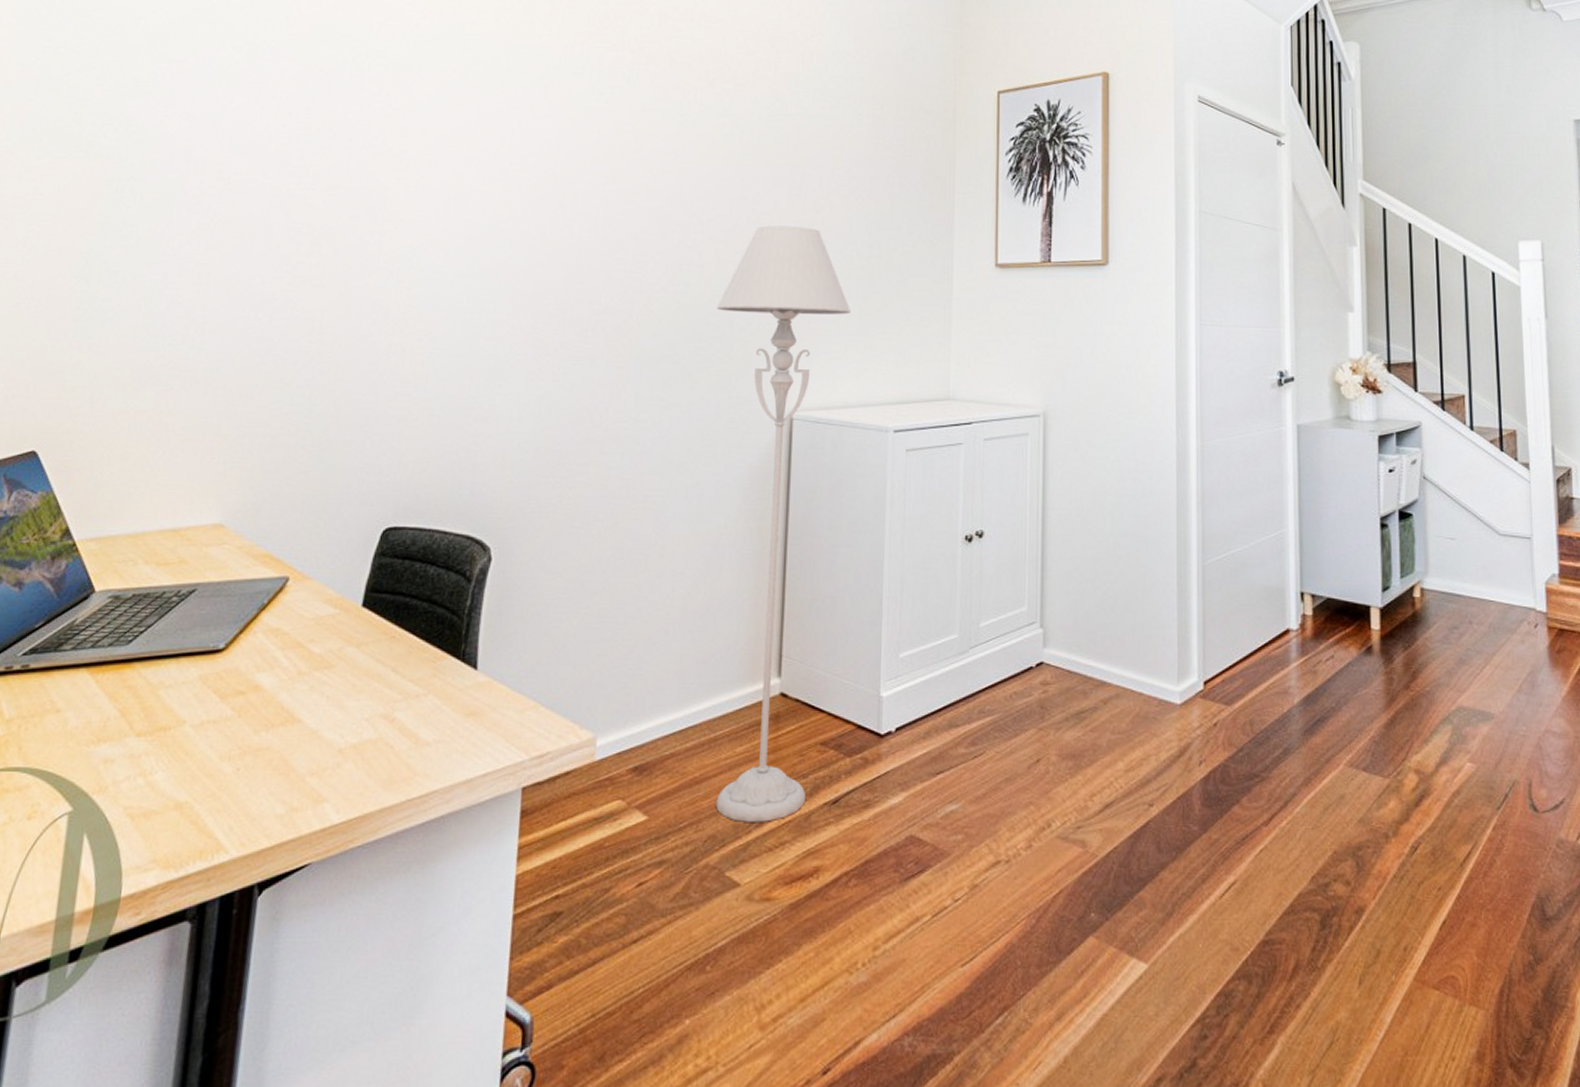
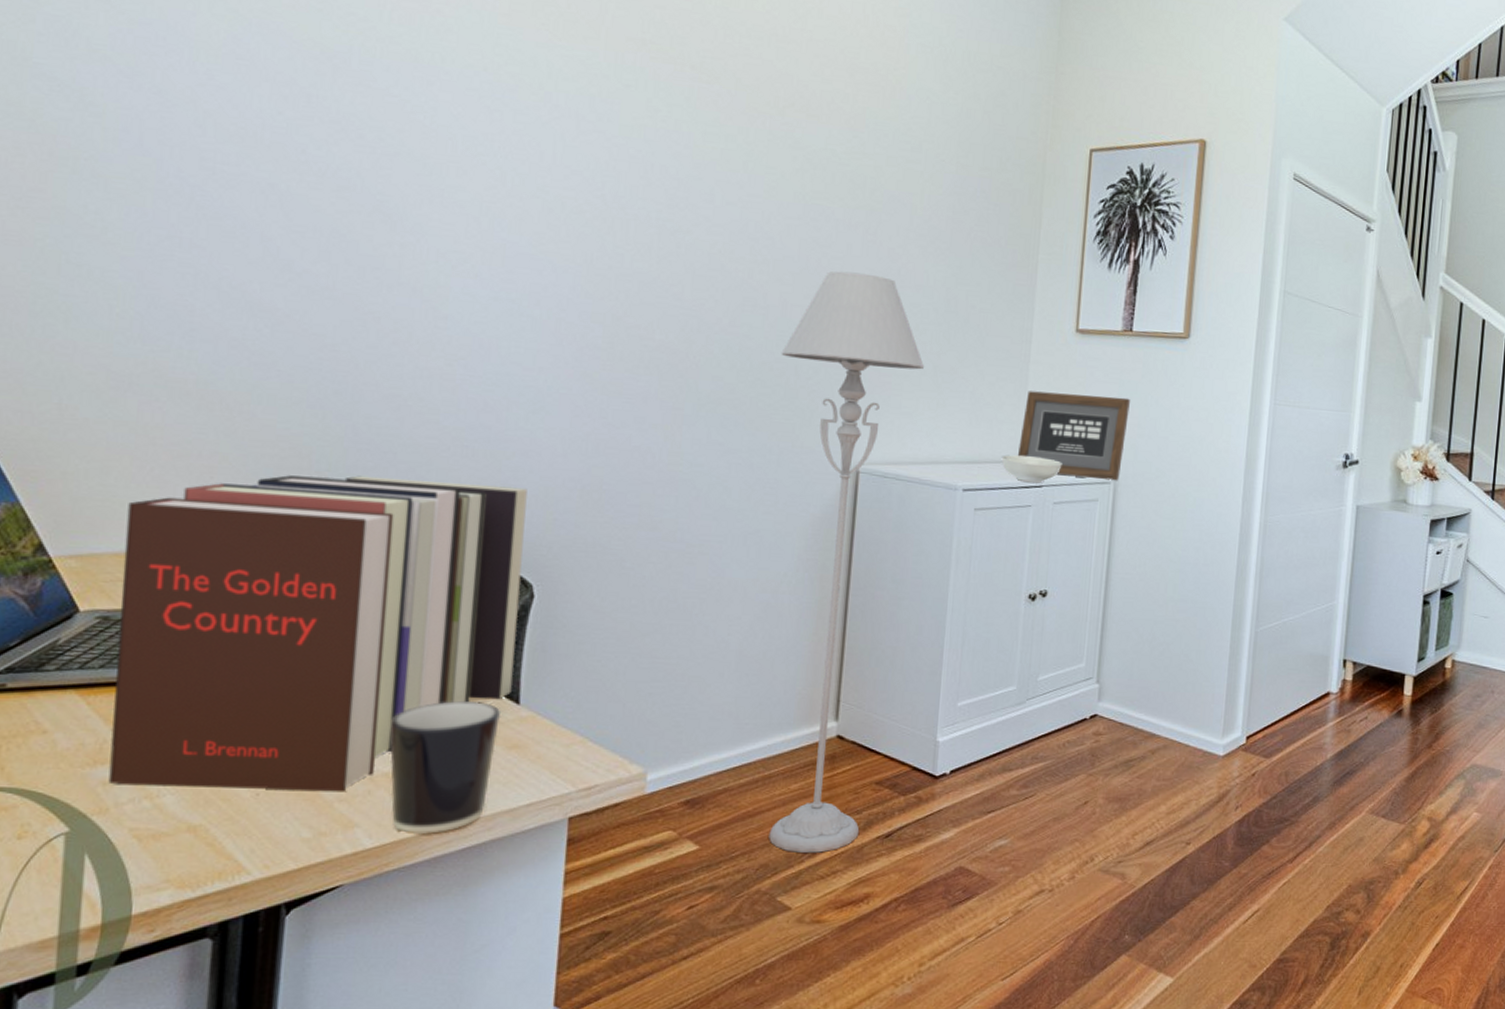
books: none [109,449,487,764] -> present [108,475,527,791]
mug: none [357,668,461,809] -> present [390,701,502,835]
bowl: none [930,393,991,420] -> present [1001,455,1063,484]
picture frame: none [946,328,1053,413] -> present [1018,391,1130,481]

